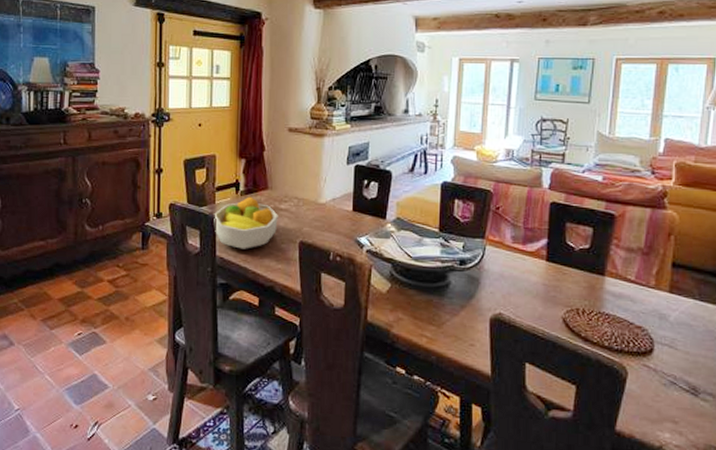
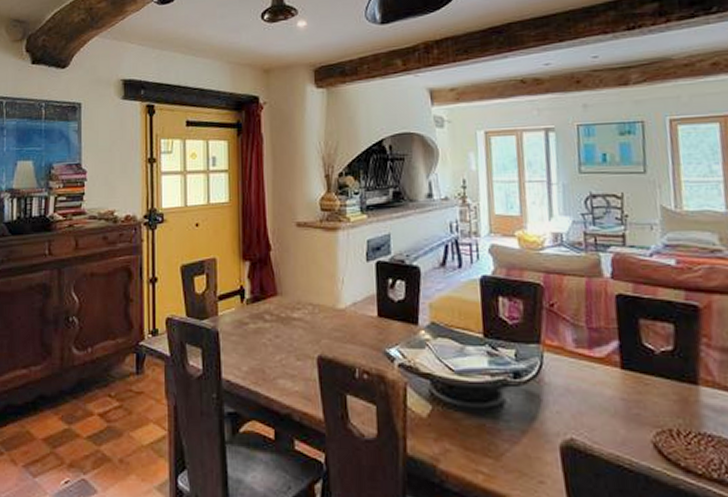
fruit bowl: present [214,196,278,249] -> none [217,305,291,369]

